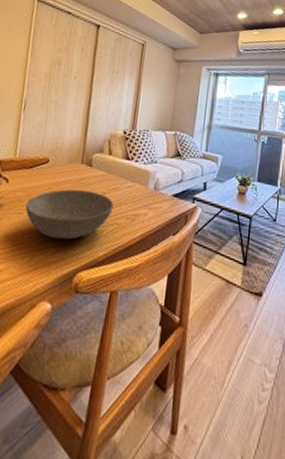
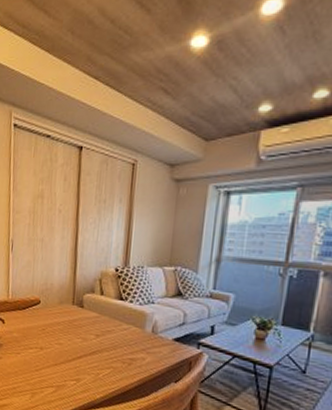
bowl: present [25,189,114,240] -> none [22,331,109,381]

